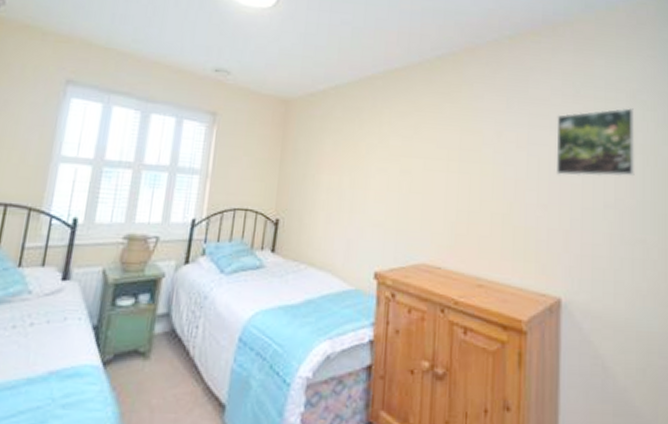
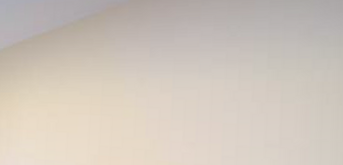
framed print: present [555,107,635,177] -> none [205,46,310,116]

